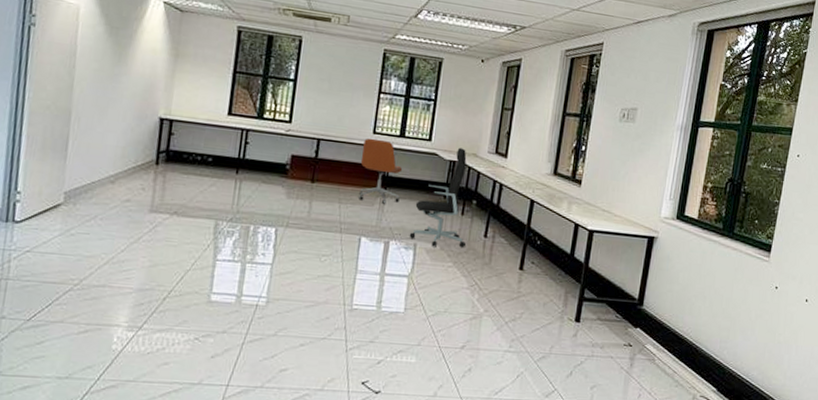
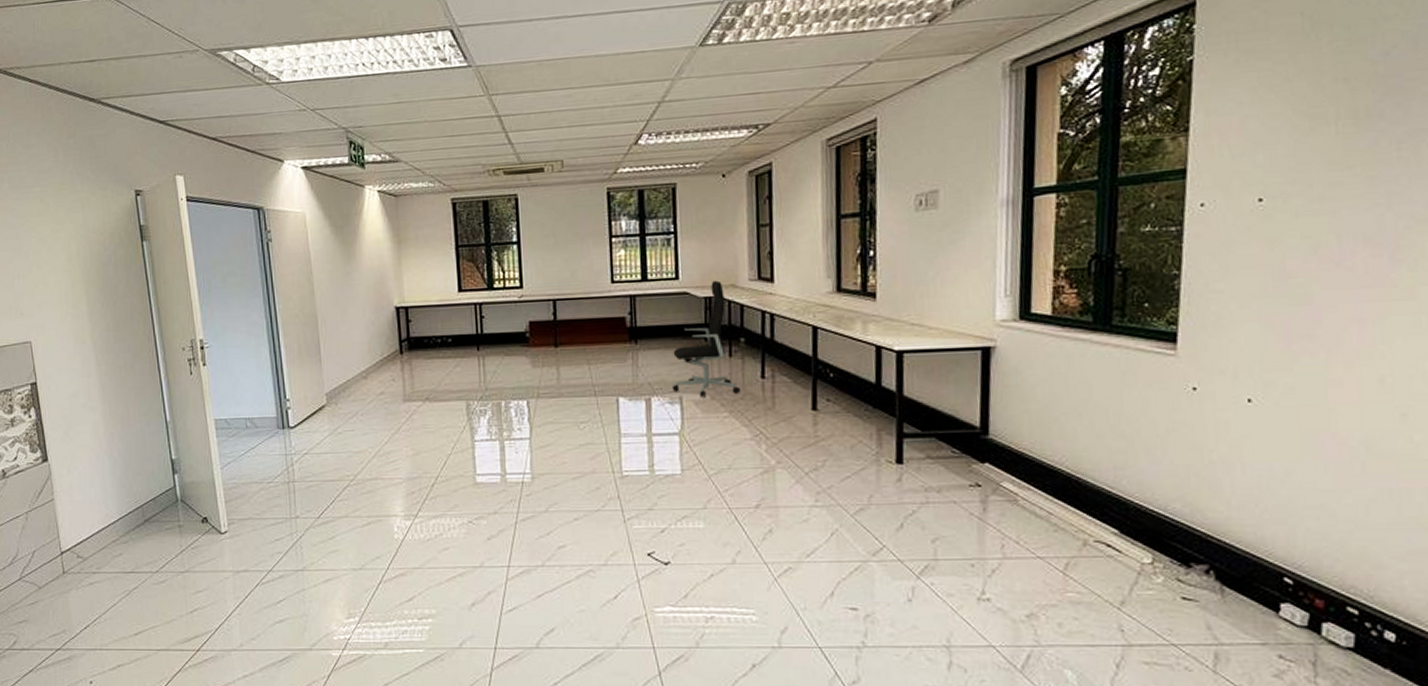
office chair: present [358,138,403,204] -> none [602,288,654,358]

